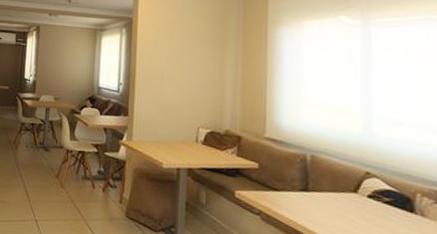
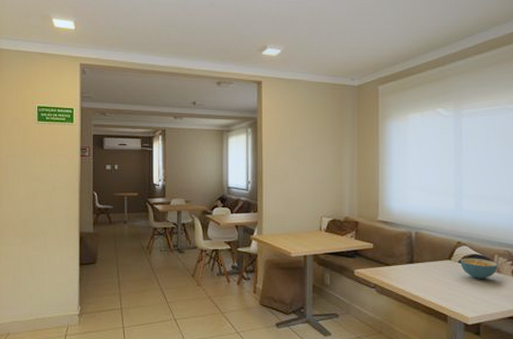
cereal bowl: none [369,192,422,222] -> present [460,258,498,279]

